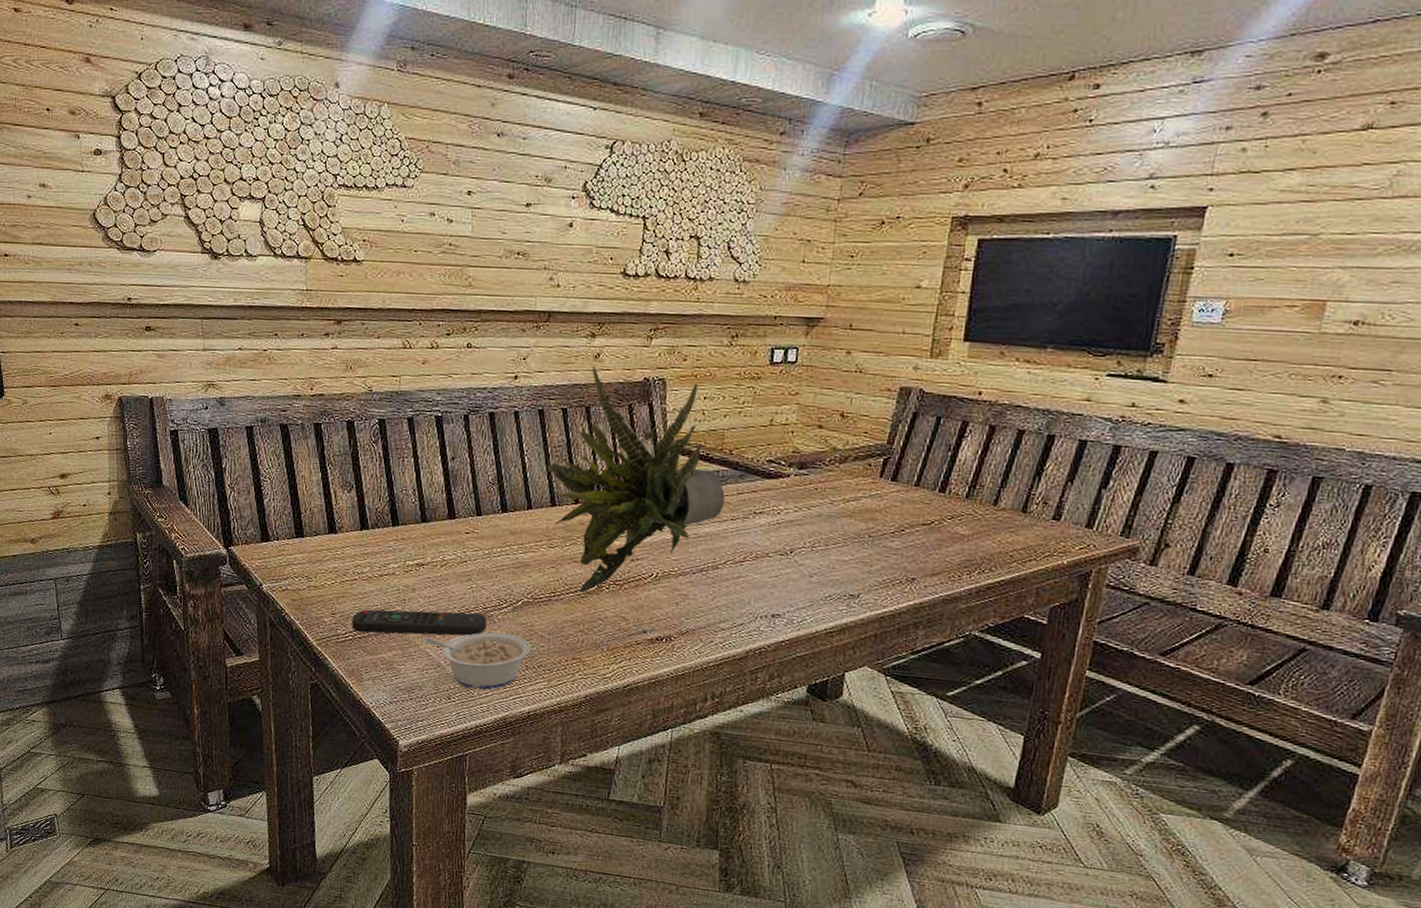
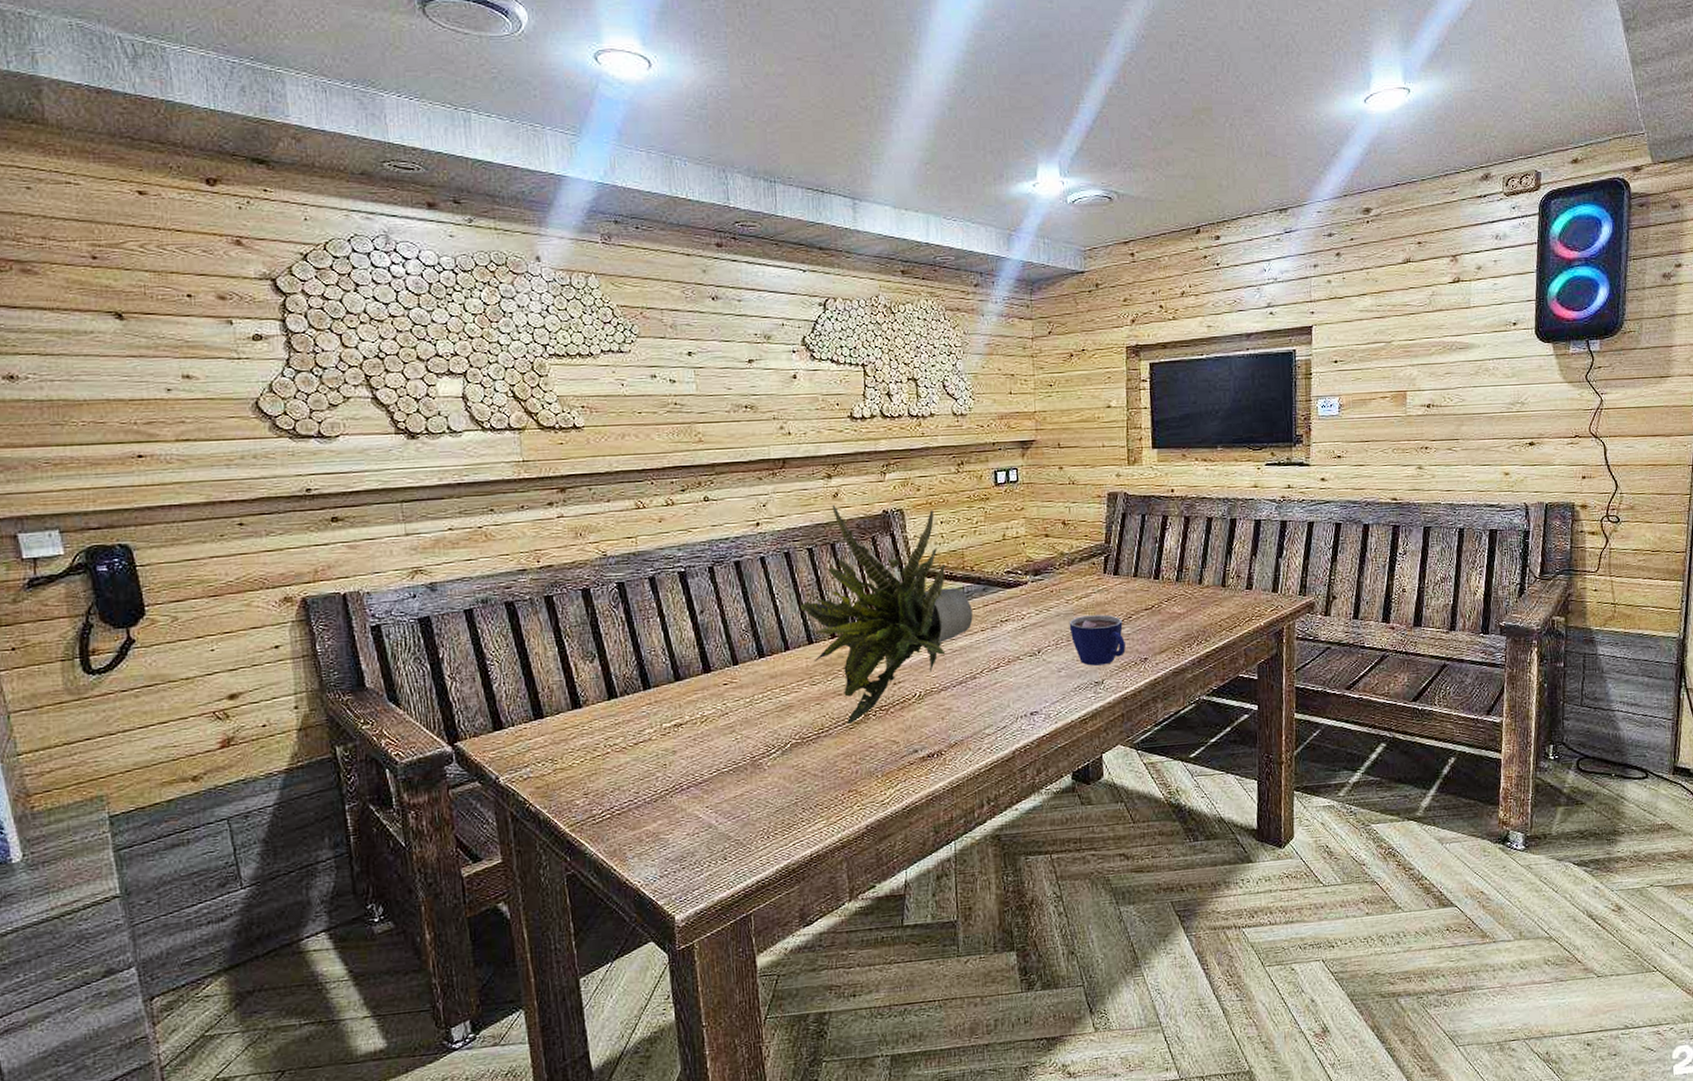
remote control: present [352,609,487,636] -> none [608,764,757,809]
legume: present [425,631,531,690] -> none [692,778,805,844]
cup: none [829,520,893,578] -> present [1069,614,1126,666]

